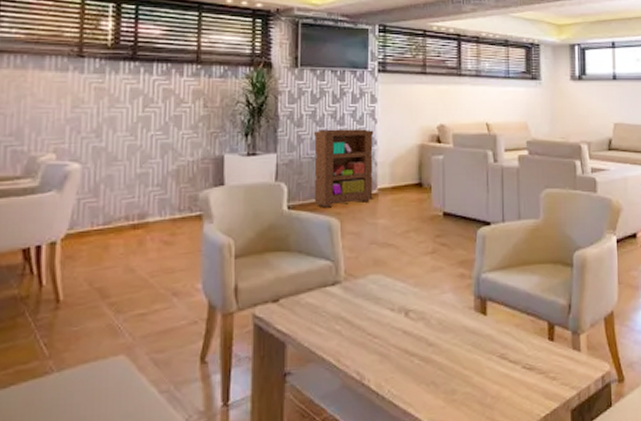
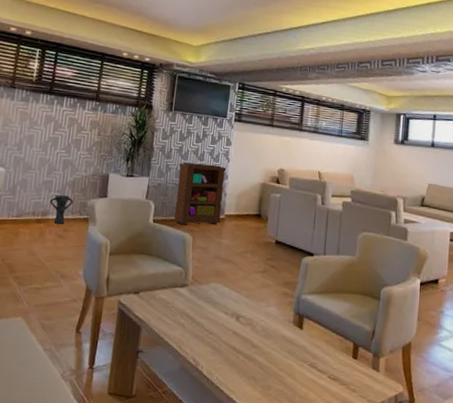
vase: none [148,188,179,227] -> present [50,194,73,224]

